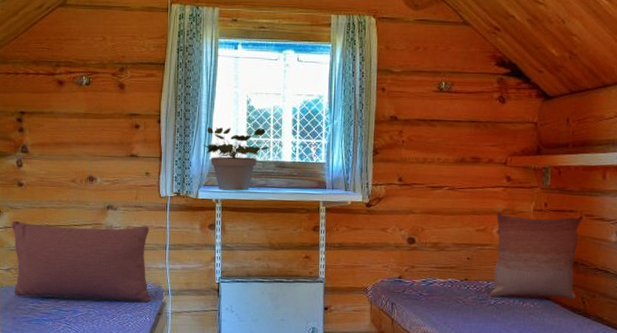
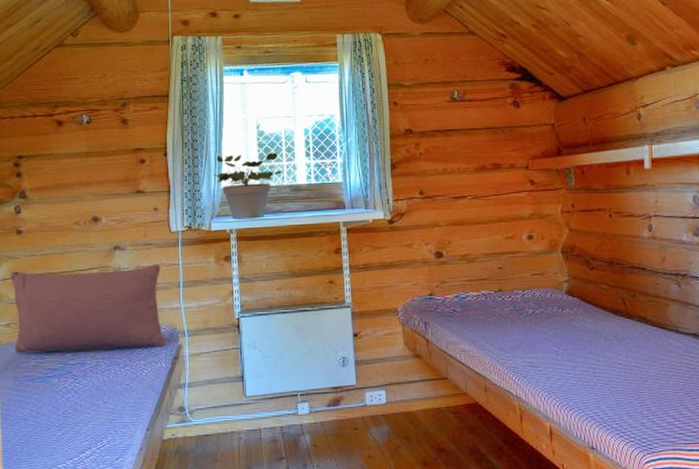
pillow: present [489,213,582,300] -> none [523,214,615,307]

